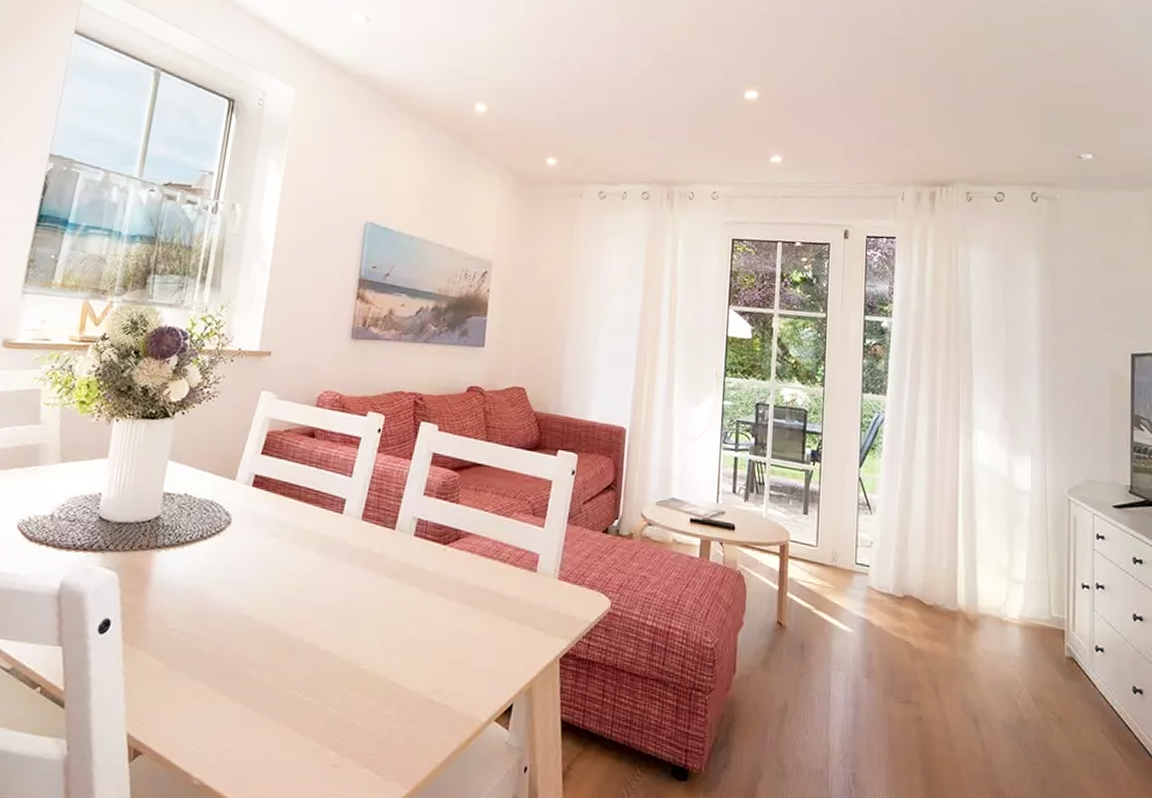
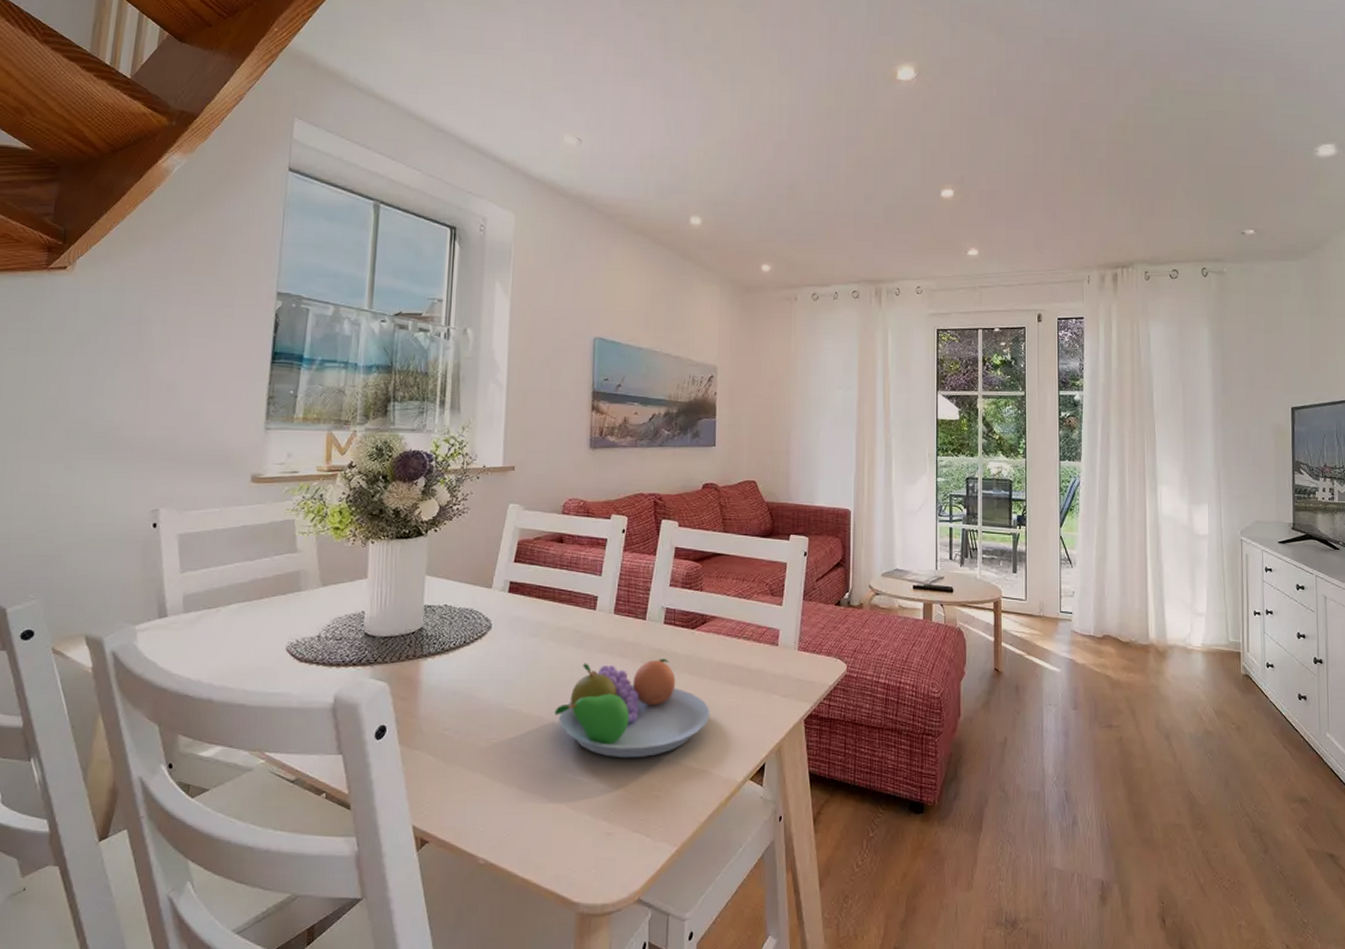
fruit bowl: none [289,571,457,683] -> present [554,659,710,758]

